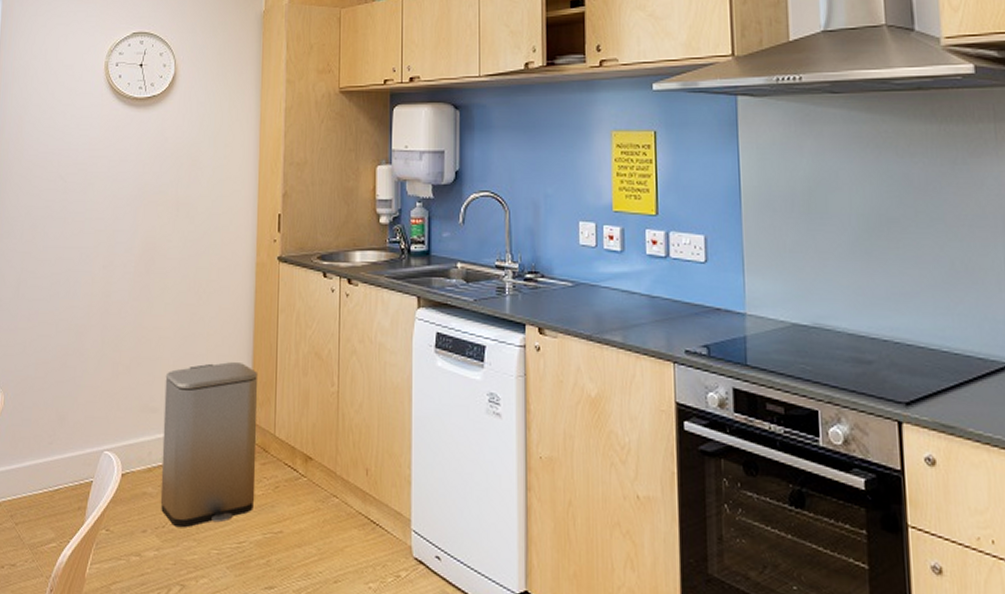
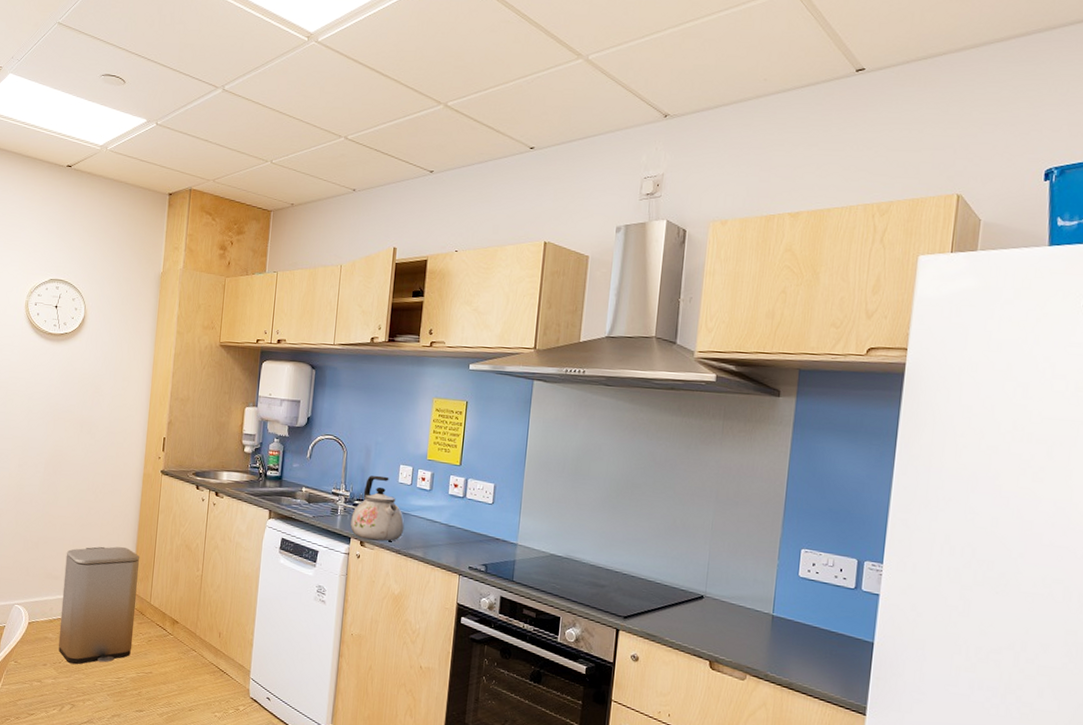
kettle: none [523,238,594,326] -> present [350,475,405,542]

